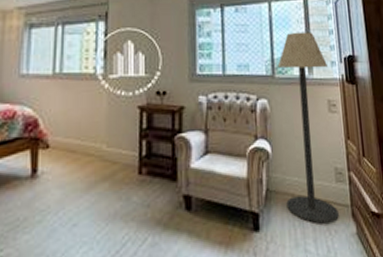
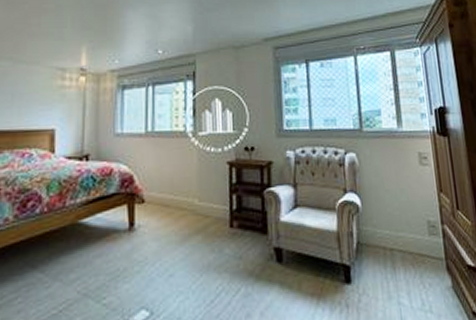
floor lamp: present [277,32,339,224] -> none [365,84,433,277]

